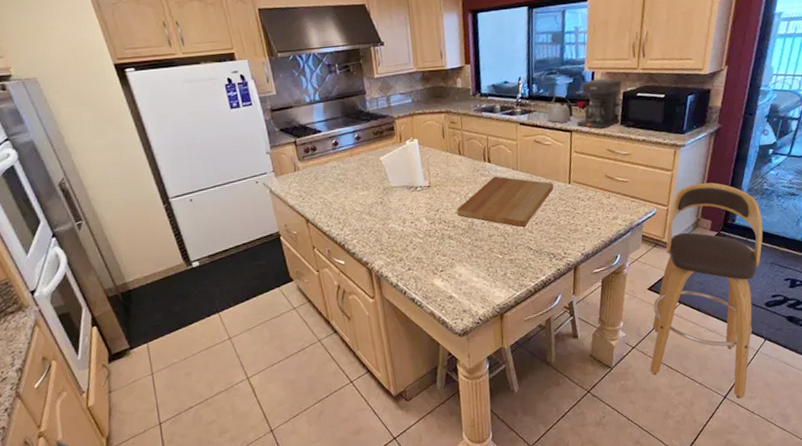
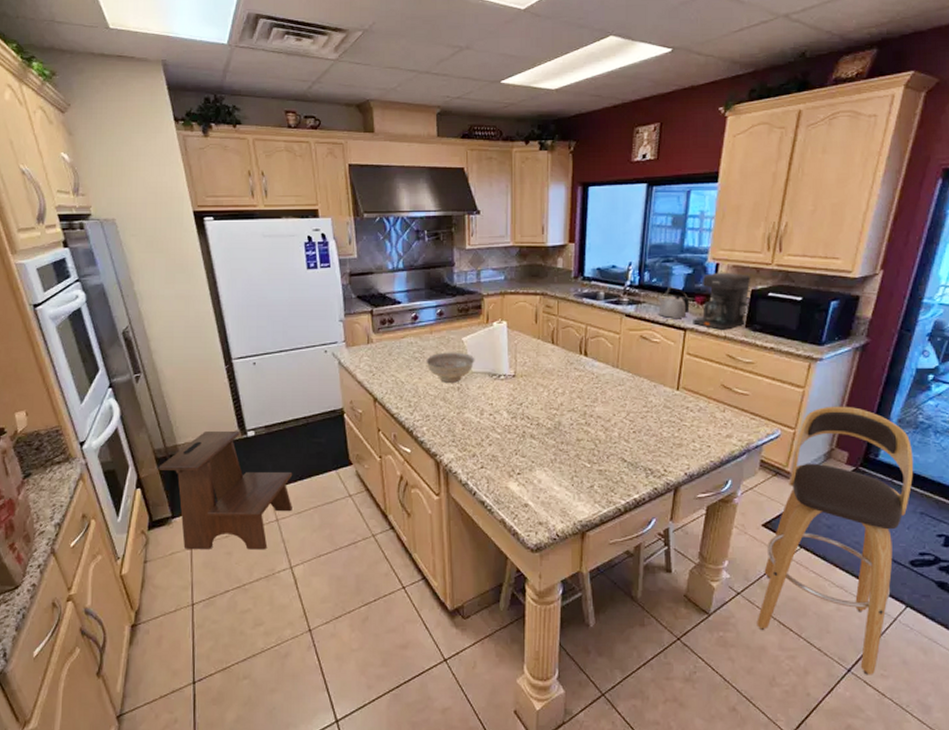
step stool: none [111,263,243,375] -> present [158,430,293,550]
decorative bowl: none [349,170,394,199] -> present [426,352,475,383]
cutting board: present [457,176,553,227] -> none [543,372,658,434]

